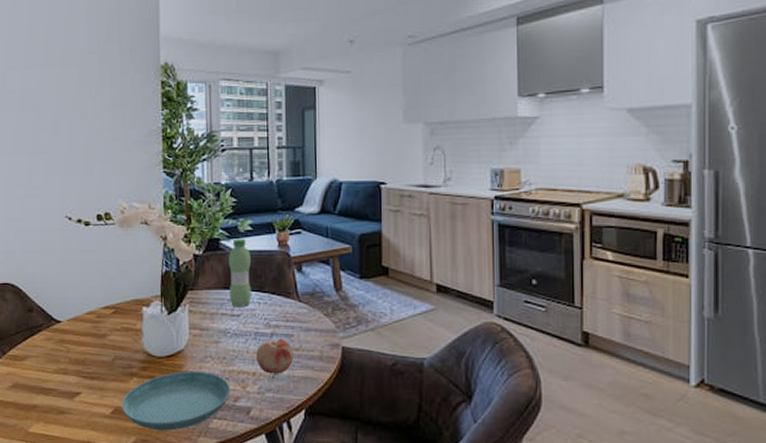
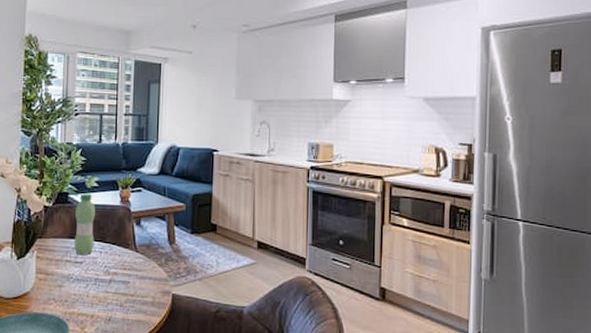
fruit: present [256,339,293,374] -> none [95,285,128,317]

